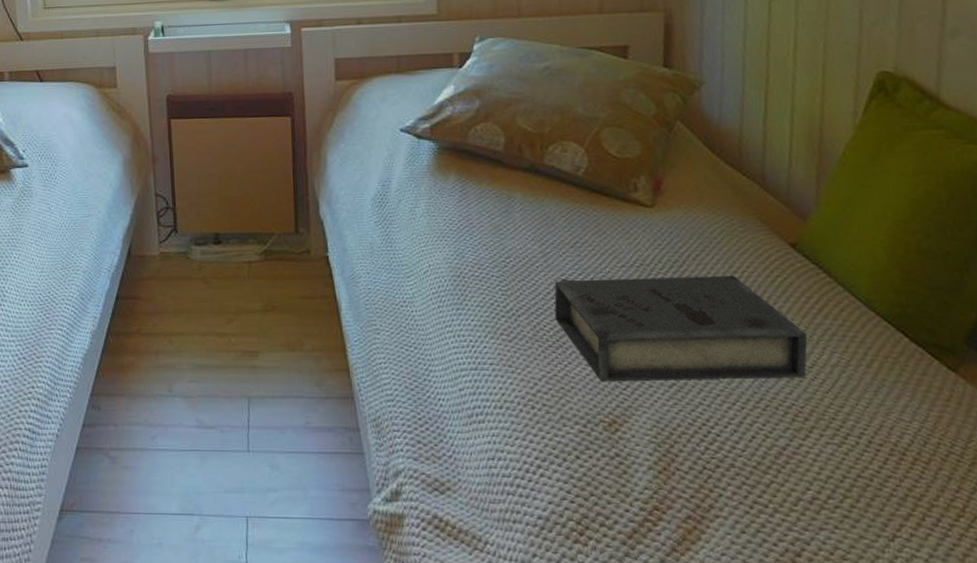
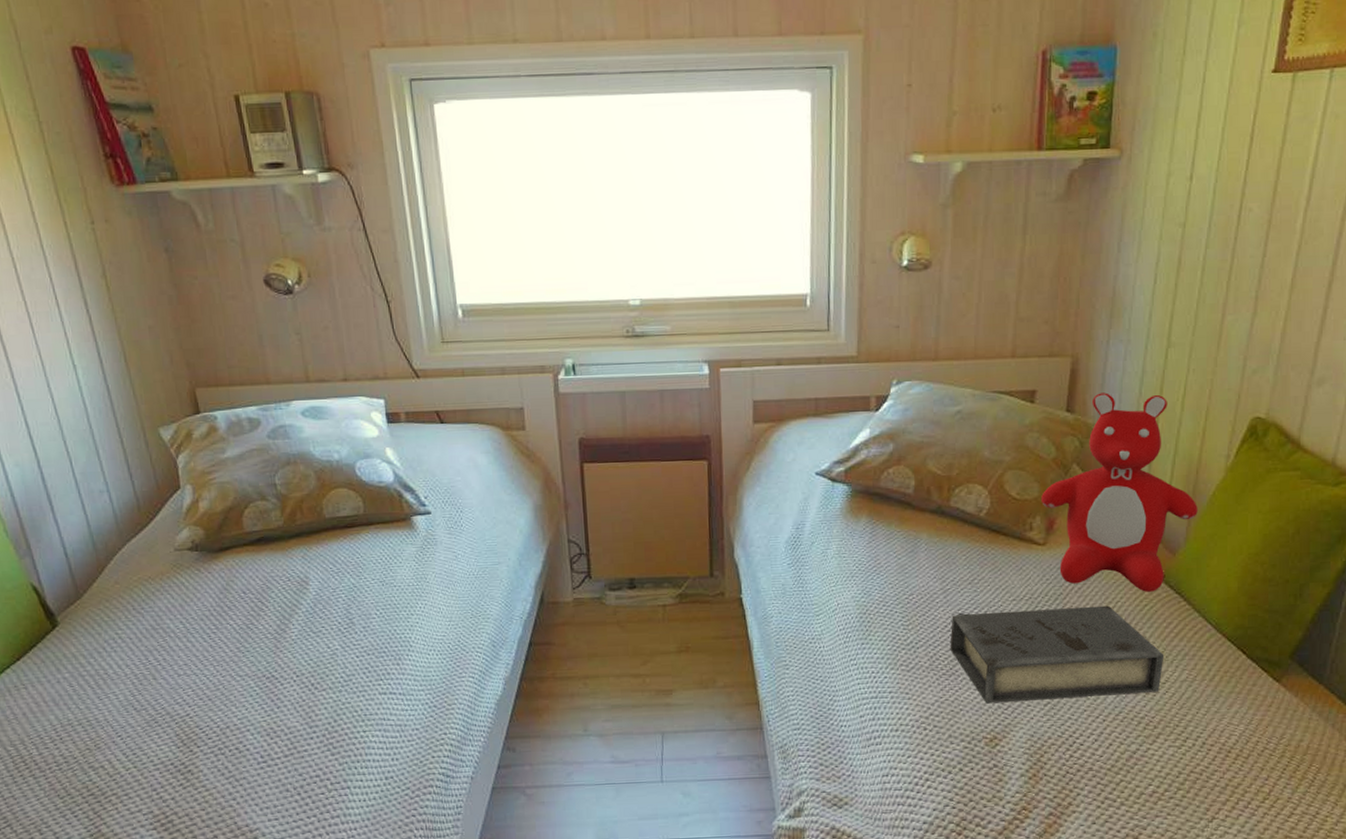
teddy bear: none [643,47,827,261] -> present [1040,392,1198,592]

